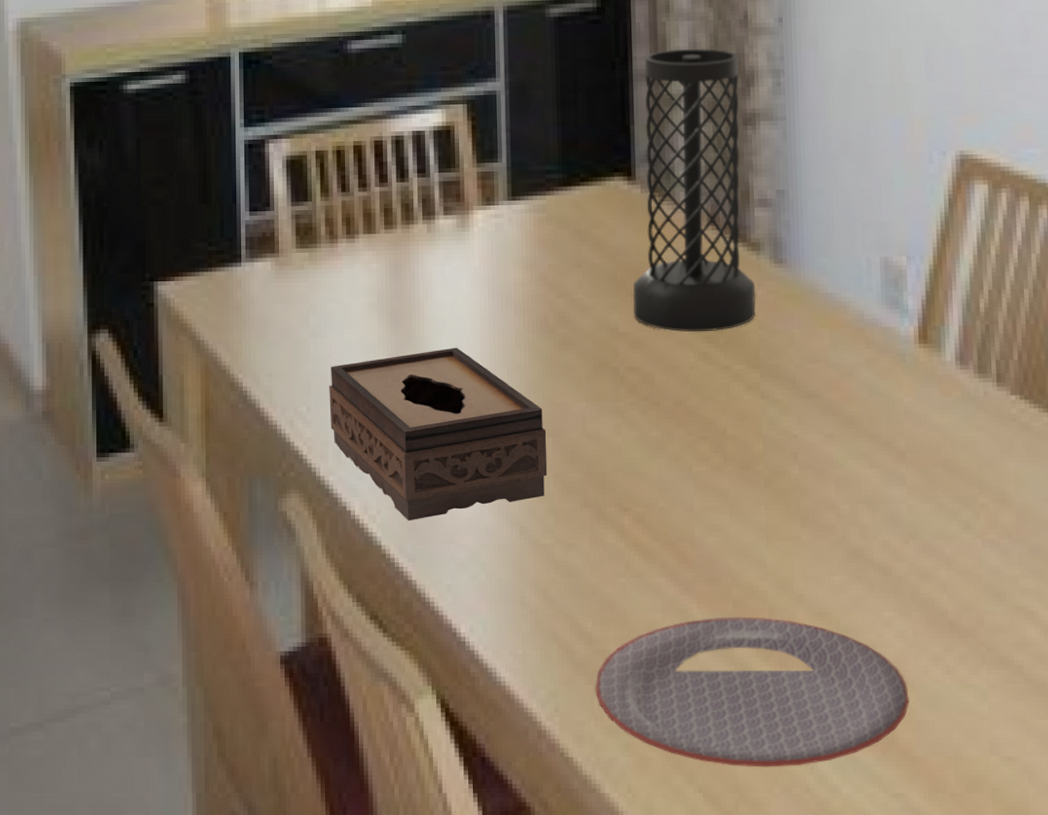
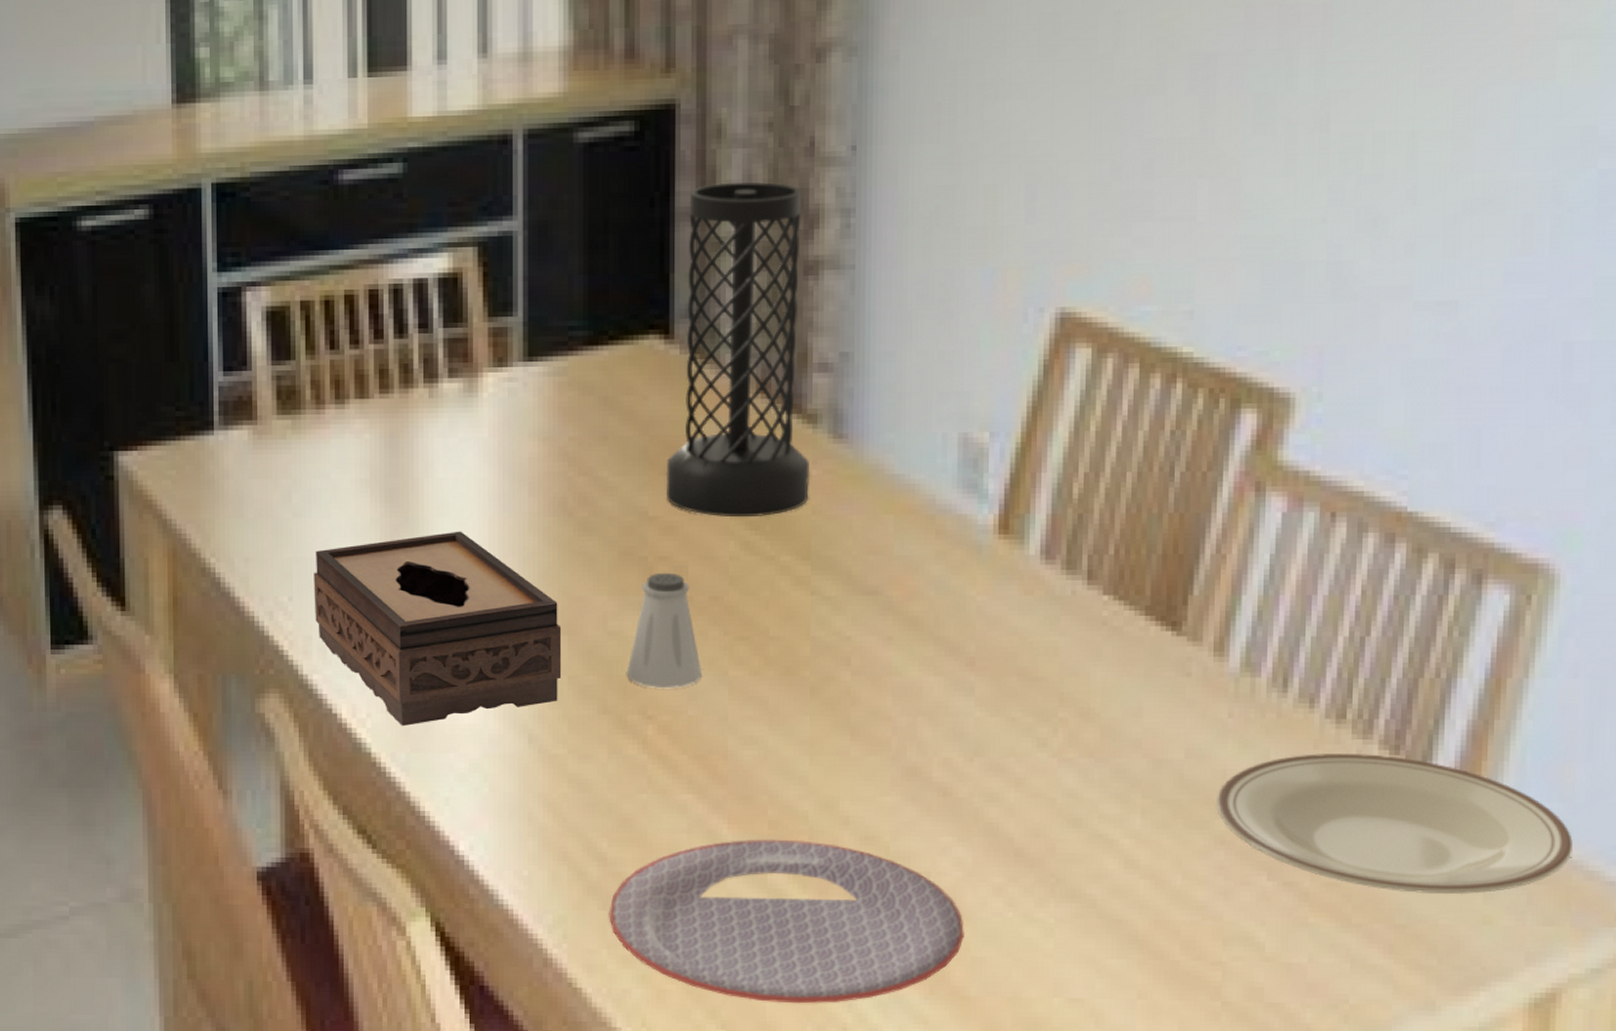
saltshaker: none [604,381,670,484] -> present [626,572,702,689]

